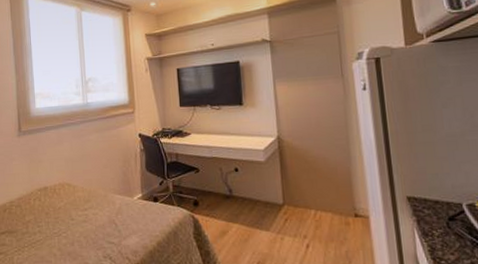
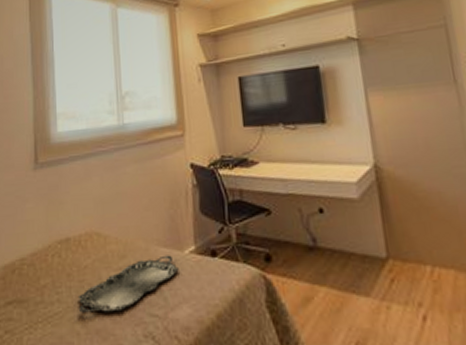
serving tray: none [54,200,130,241] -> present [78,255,179,313]

